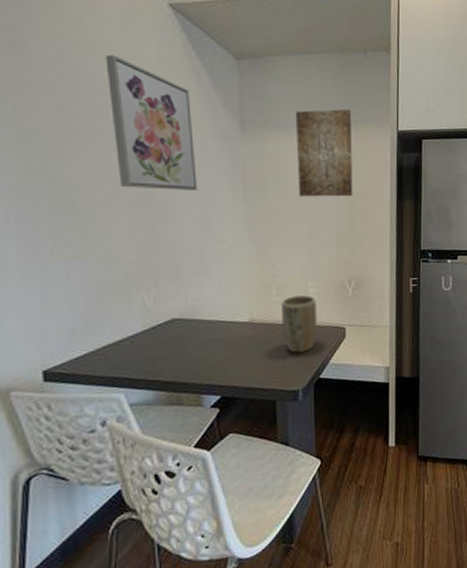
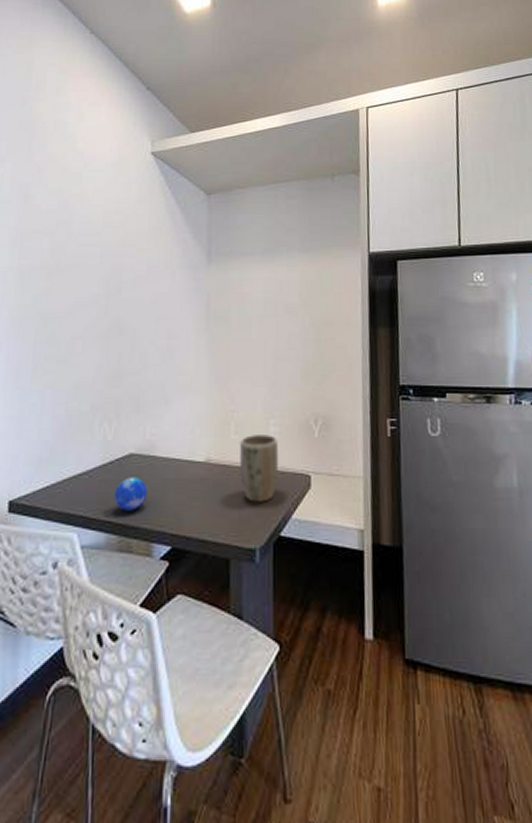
wall art: present [105,54,197,192] -> none [94,200,164,322]
decorative orb: none [160,339,193,370] -> present [115,477,147,511]
wall art: present [295,109,353,197] -> none [260,233,320,325]

